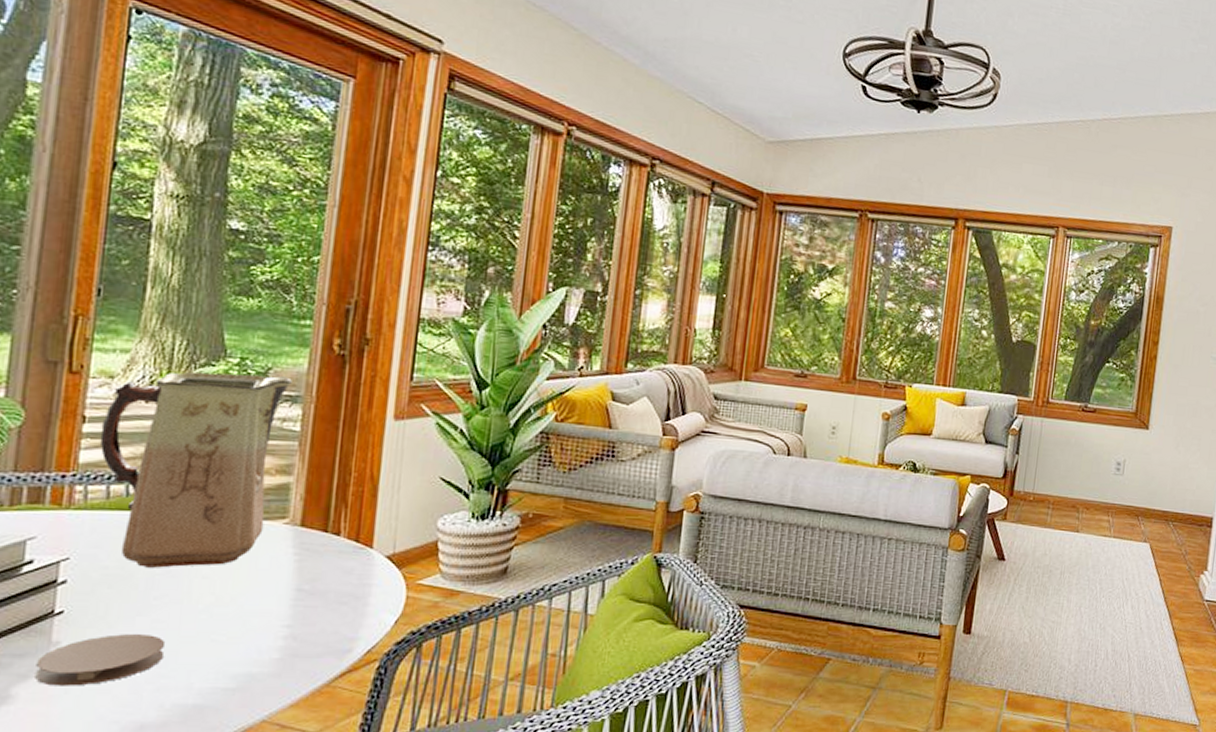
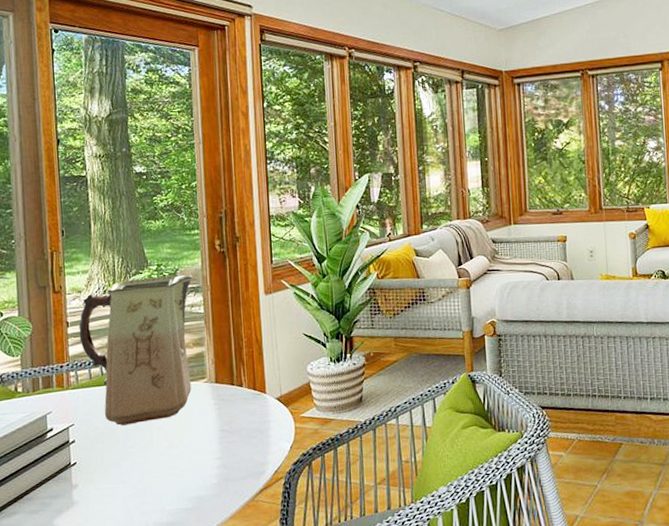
coaster: present [35,634,166,686] -> none [66,474,144,517]

